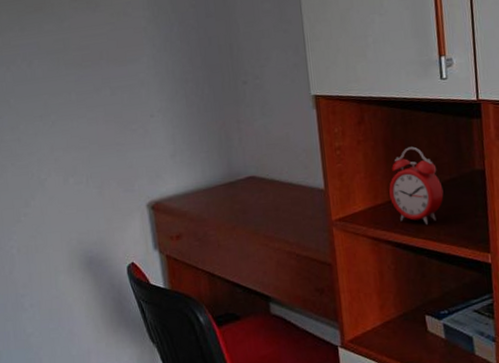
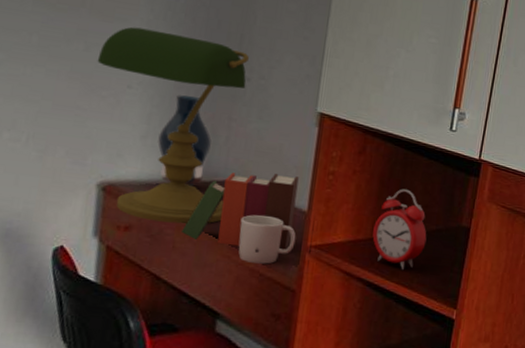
desk lamp: none [122,57,252,227] -> present [97,27,249,224]
vase: none [184,110,229,190] -> present [157,95,213,186]
books: none [221,159,316,236] -> present [180,172,299,250]
mug: none [268,200,321,247] -> present [238,214,296,265]

